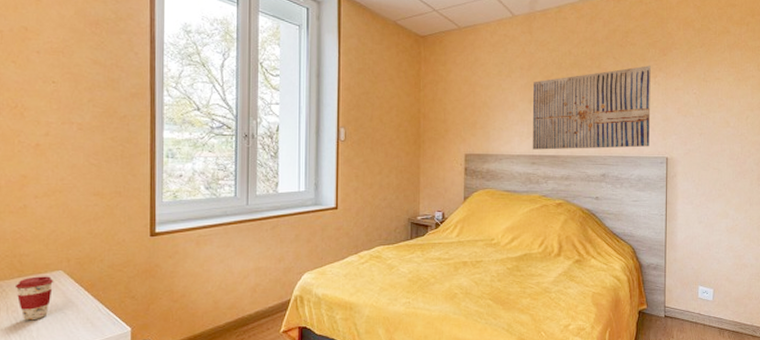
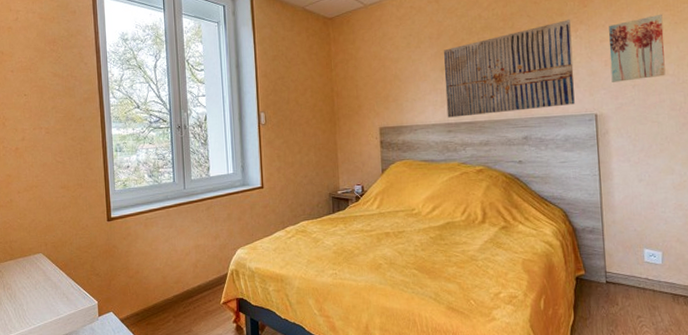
coffee cup: present [14,276,54,321] -> none [8,258,37,296]
wall art: none [682,70,729,129] -> present [609,14,666,82]

